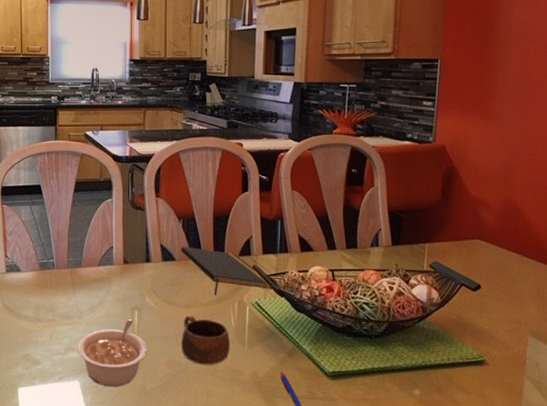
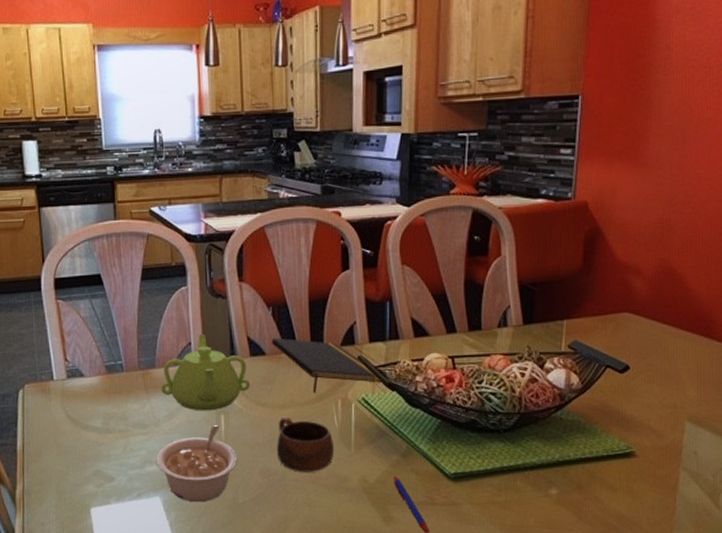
teapot: none [85,239,161,307] -> present [161,333,250,411]

